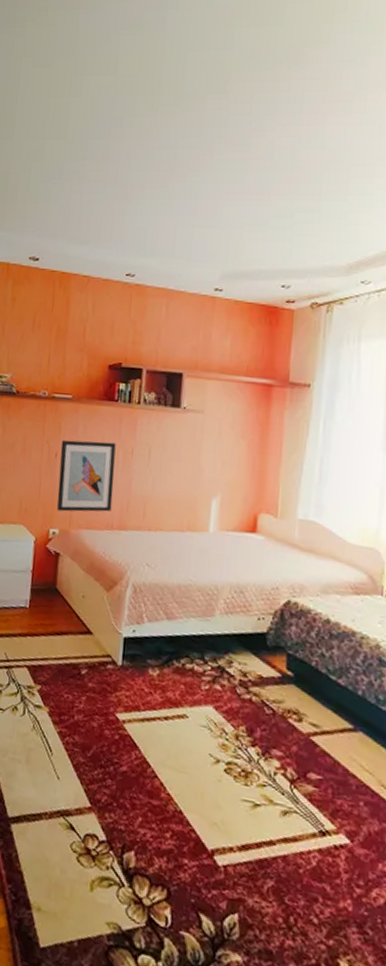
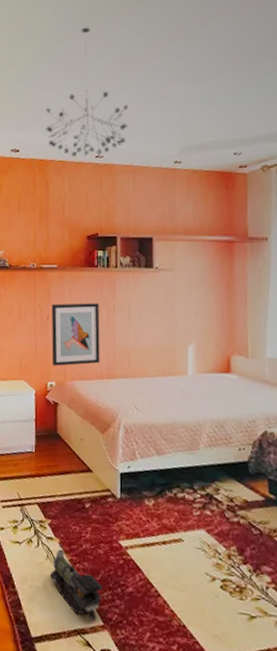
toy train: none [35,713,94,802] -> present [50,544,104,621]
chandelier: none [71,124,169,273] -> present [46,28,129,157]

